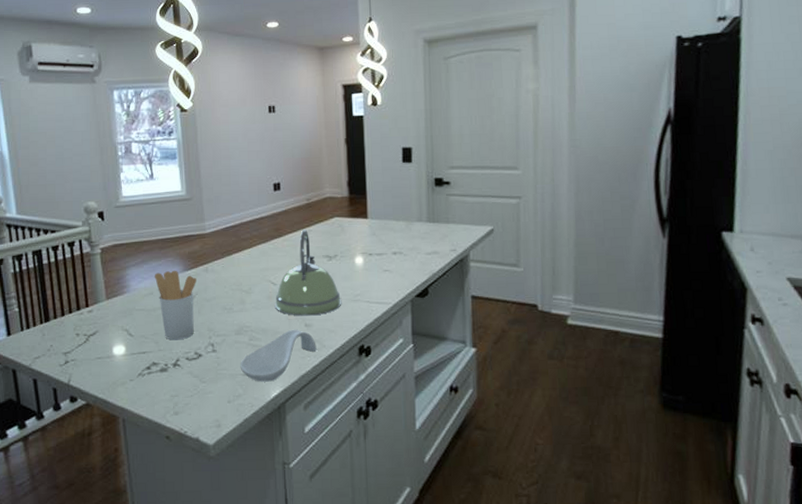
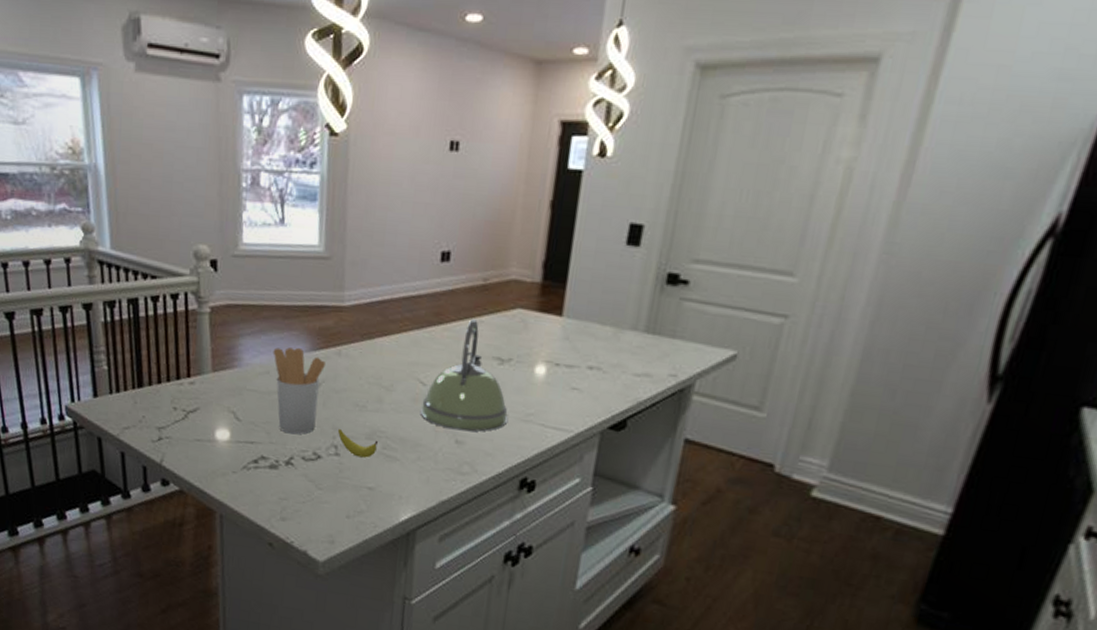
banana: none [212,330,246,350] -> present [337,429,379,458]
spoon rest: present [240,329,317,382] -> none [366,443,466,502]

